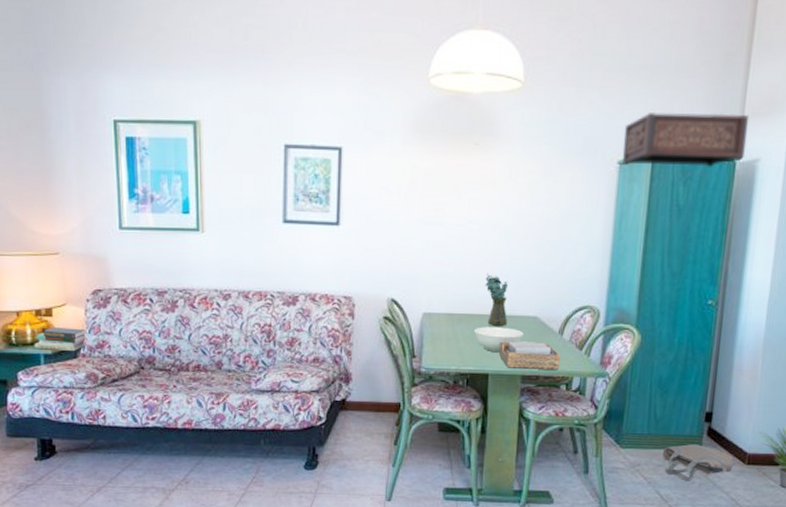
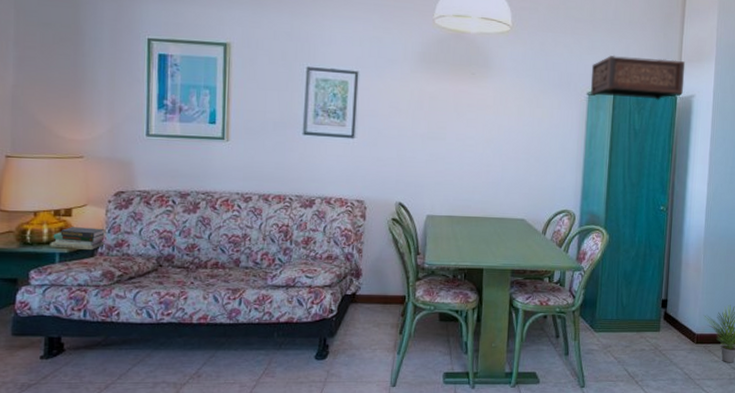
bowl: present [474,327,524,353] -> none [471,227,513,250]
vase: present [485,273,508,329] -> none [480,181,500,229]
napkin holder: present [498,341,561,370] -> none [491,240,544,265]
tote bag: present [662,444,734,482] -> none [628,327,686,360]

